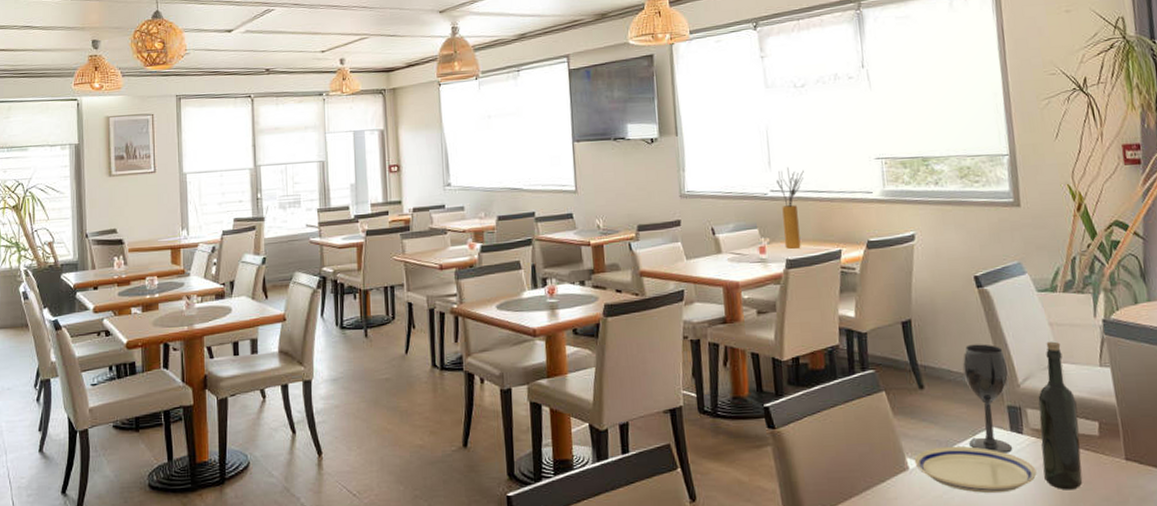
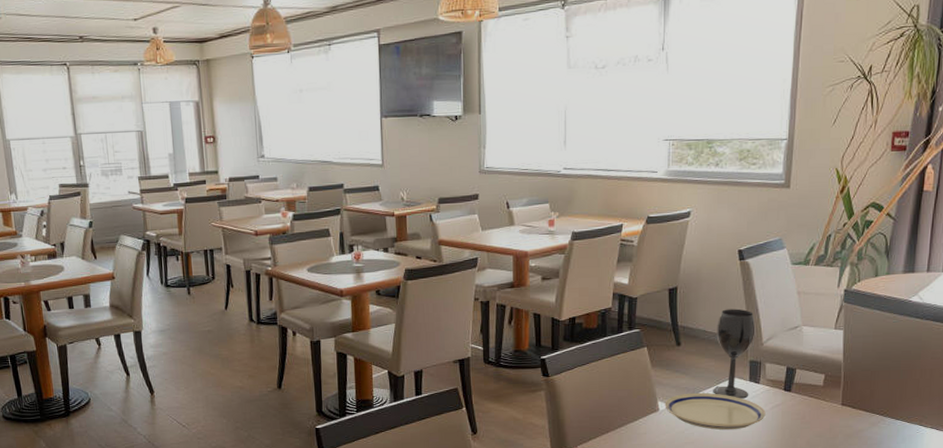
vase: present [776,167,804,249] -> none [570,146,596,222]
wine bottle: present [1038,341,1083,490] -> none [770,307,809,428]

